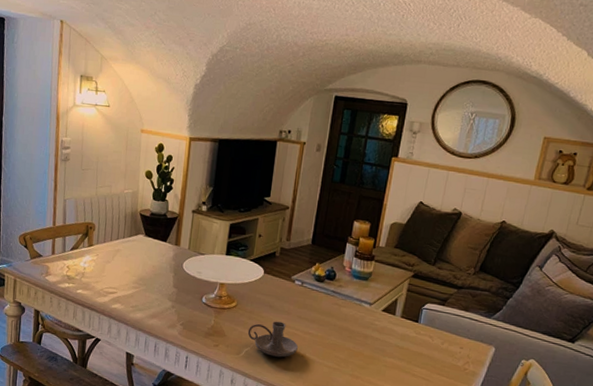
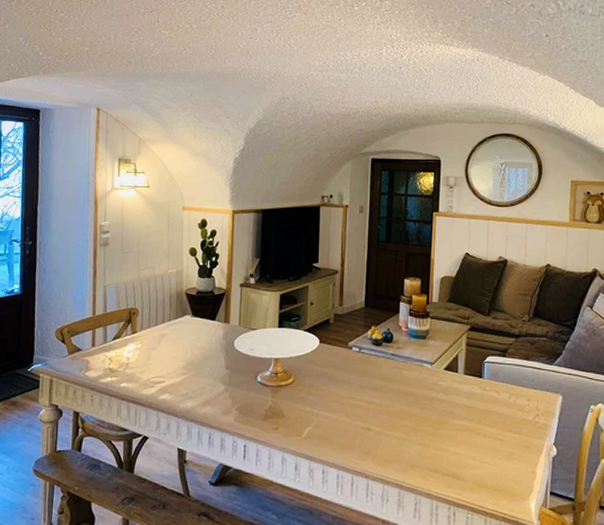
candle holder: present [247,321,298,358] -> none [308,393,362,434]

